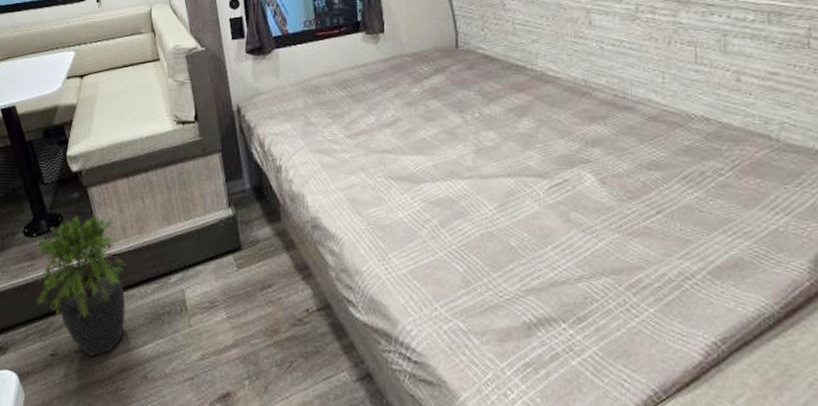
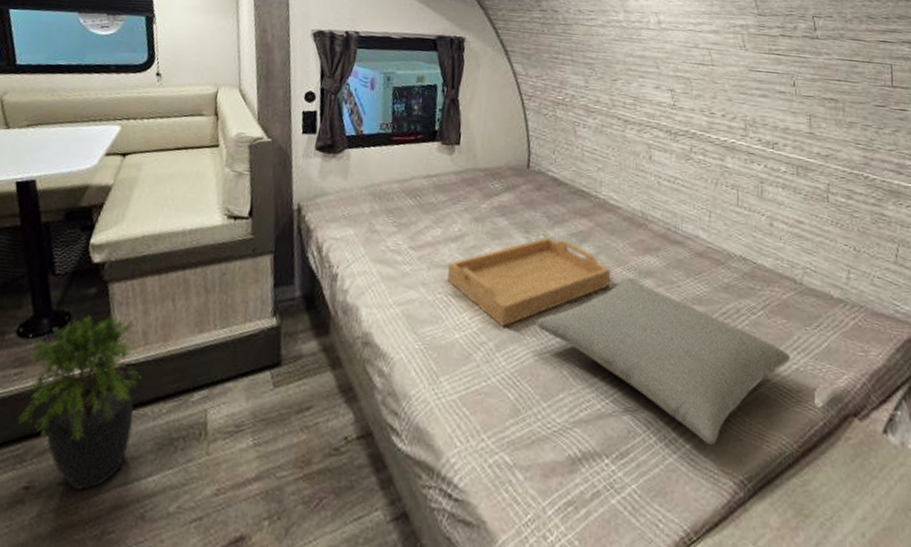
serving tray: none [384,115,555,204] -> present [447,237,611,327]
pillow: none [478,147,768,308] -> present [535,276,791,445]

